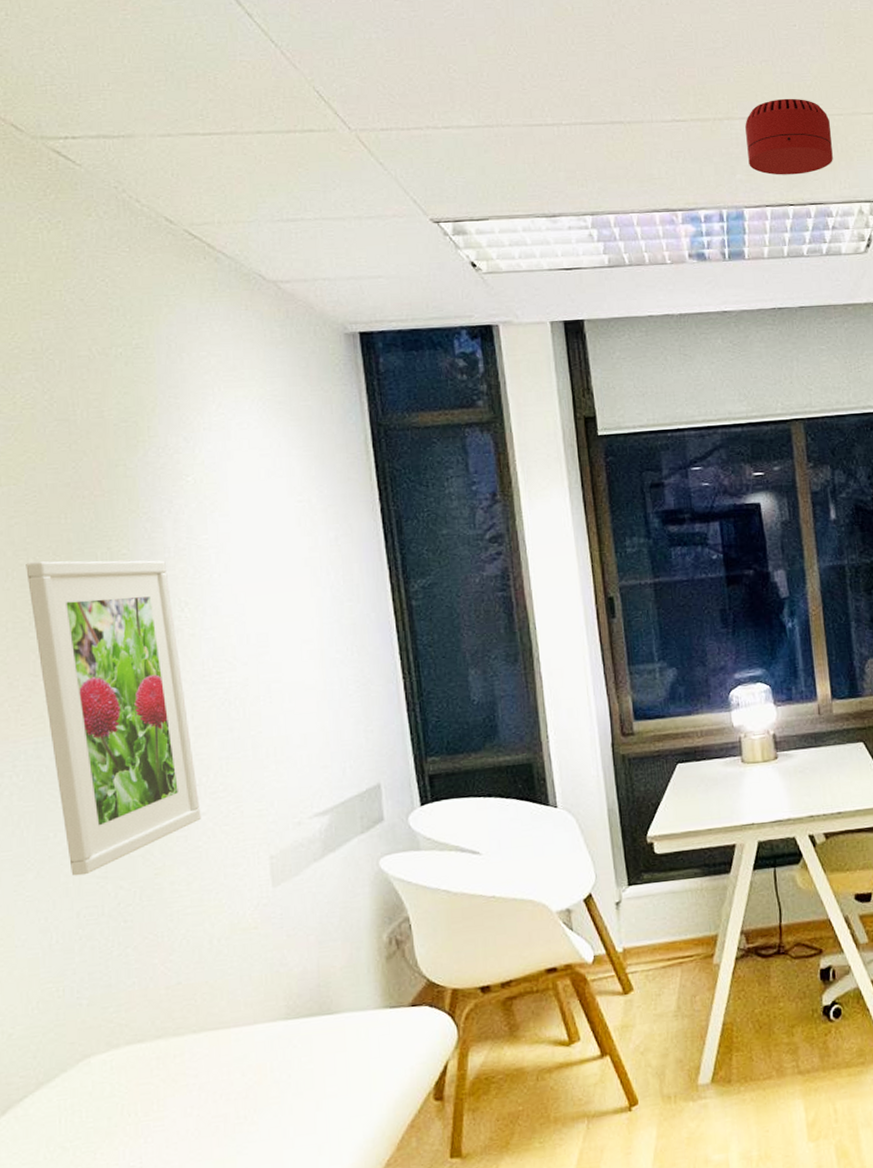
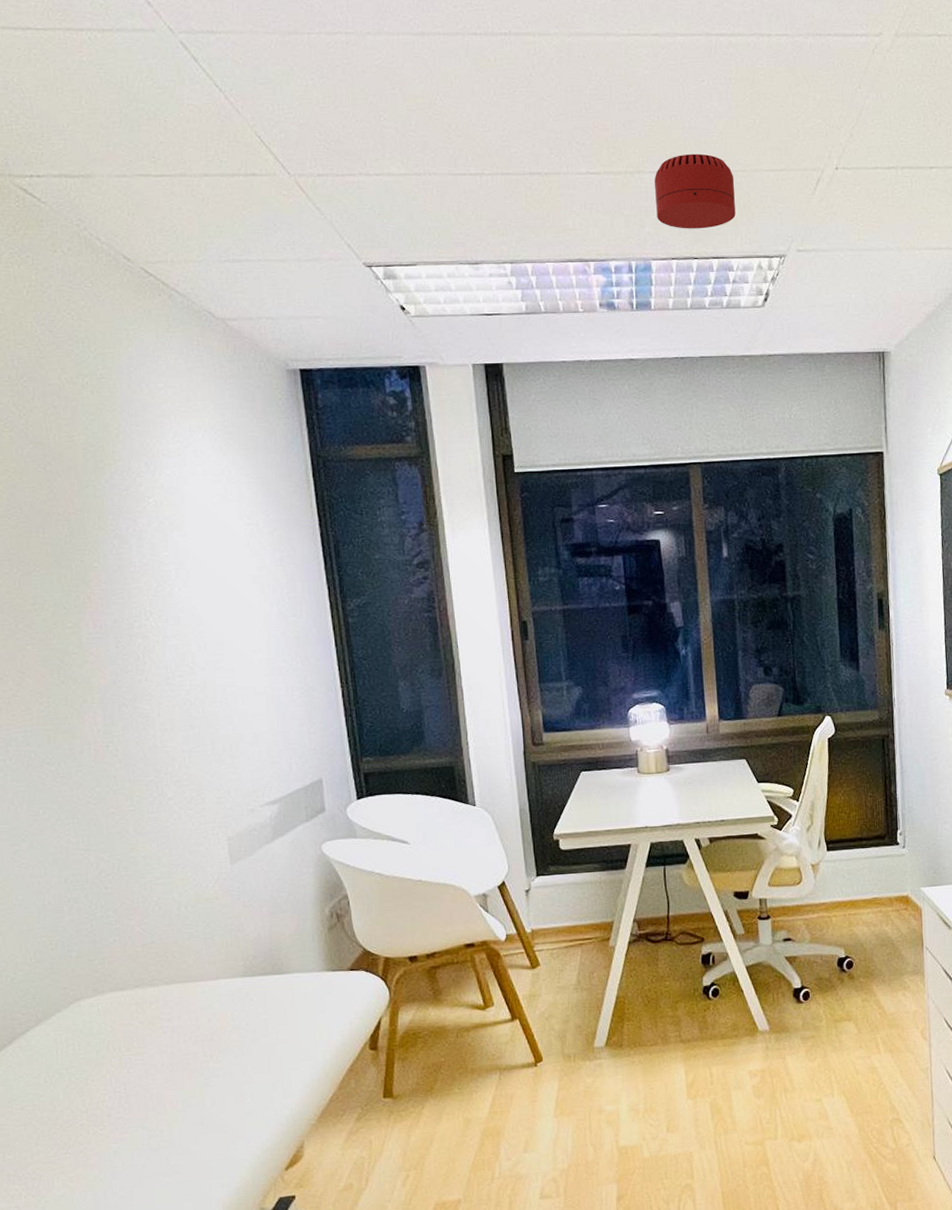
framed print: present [26,560,201,876] -> none [10,570,168,848]

